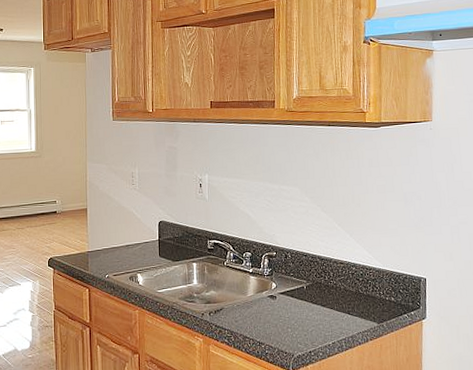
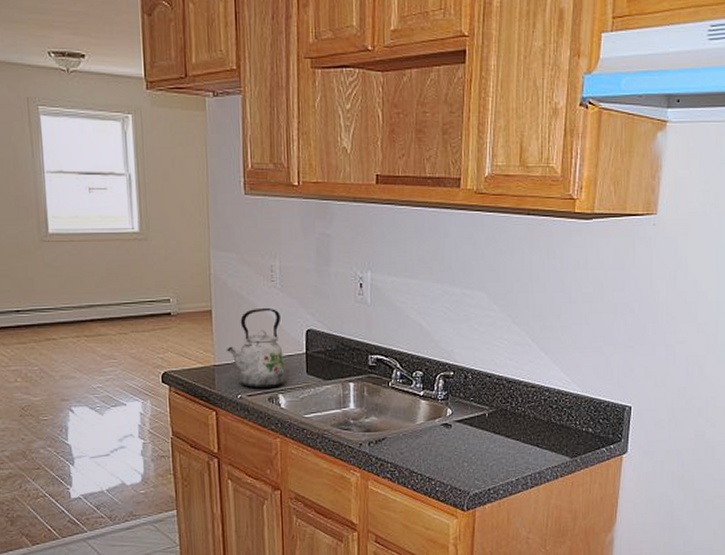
kettle: none [98,205,143,270] -> present [227,307,286,389]

